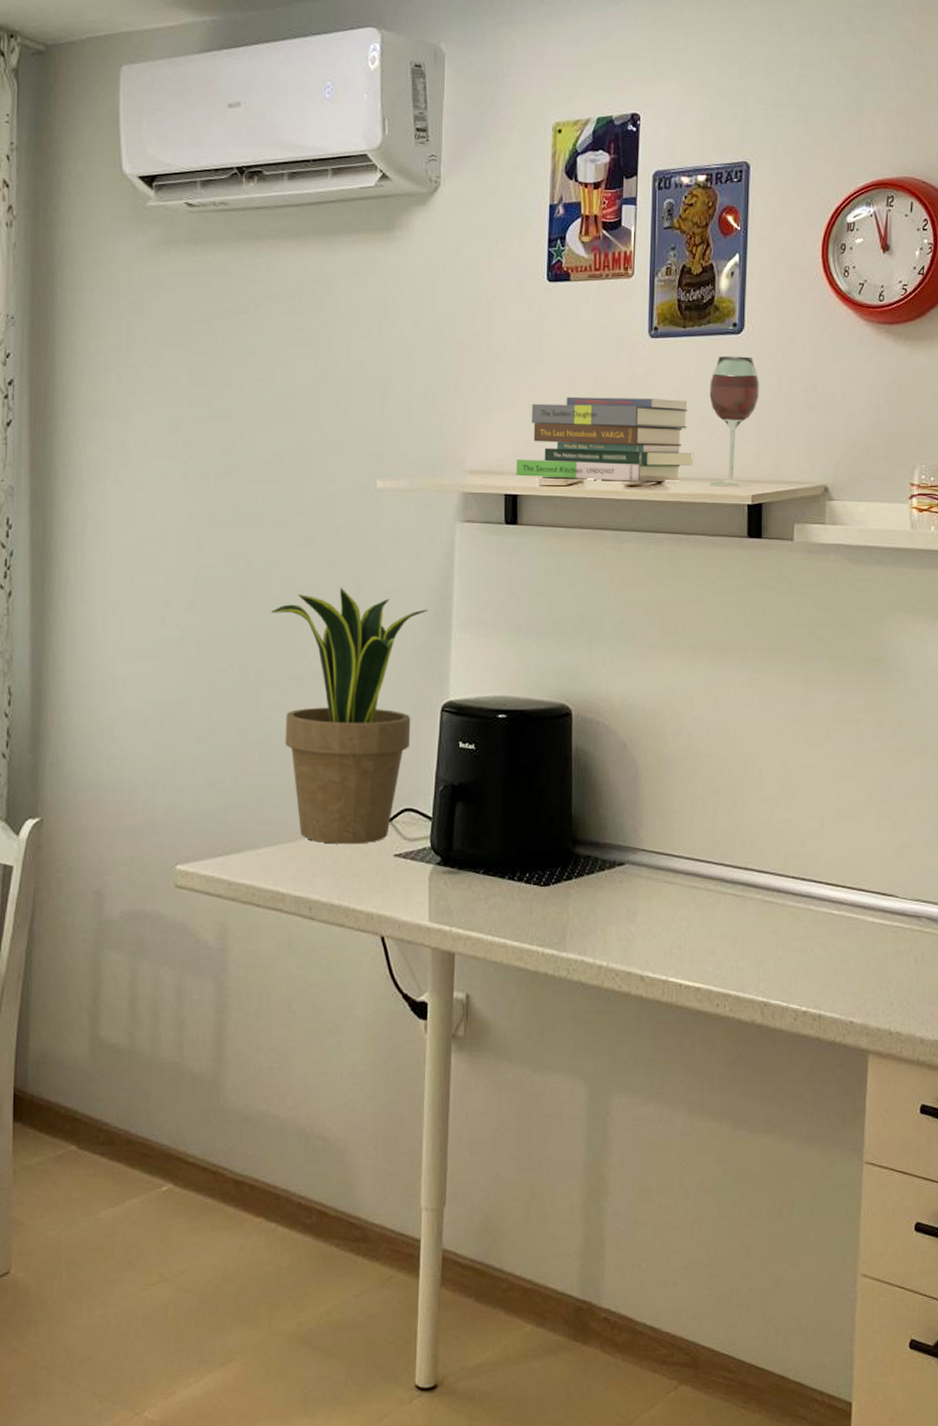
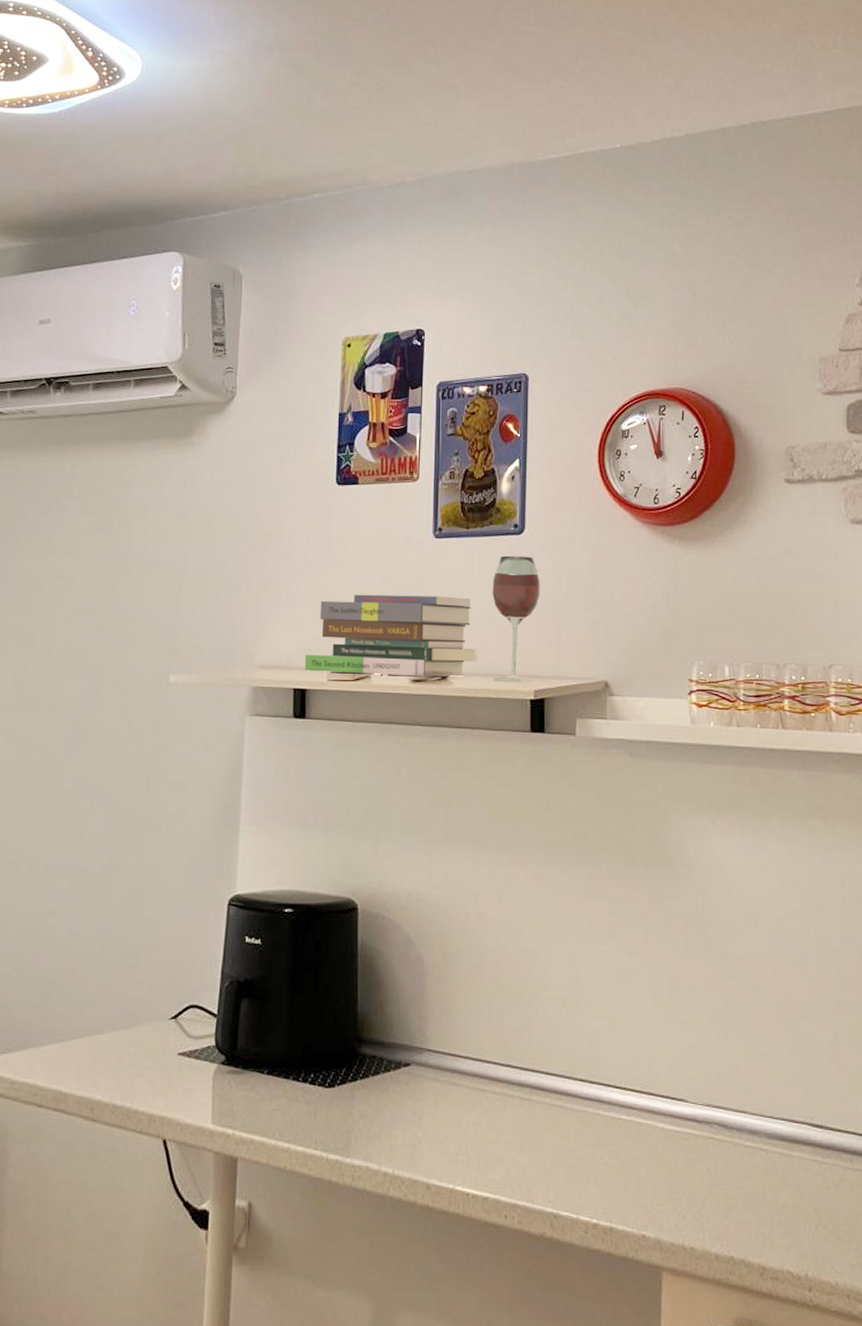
potted plant: present [271,587,429,844] -> none [63,779,218,1042]

